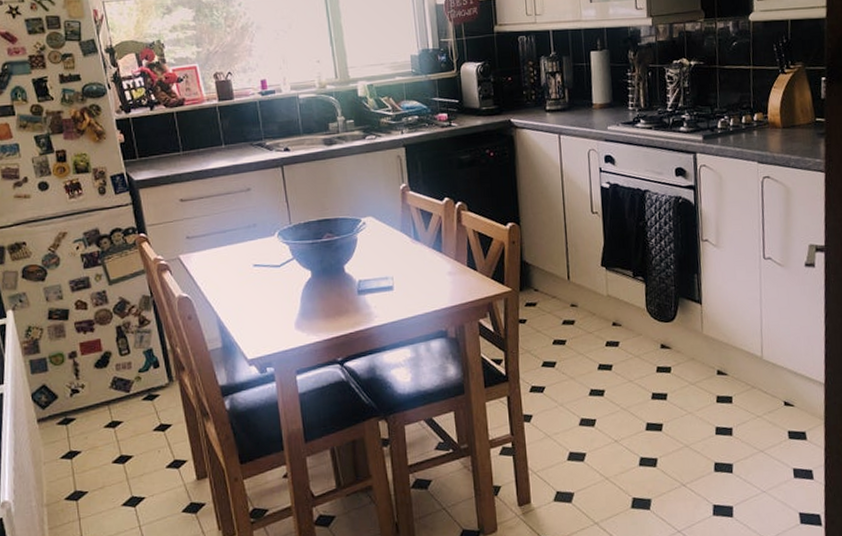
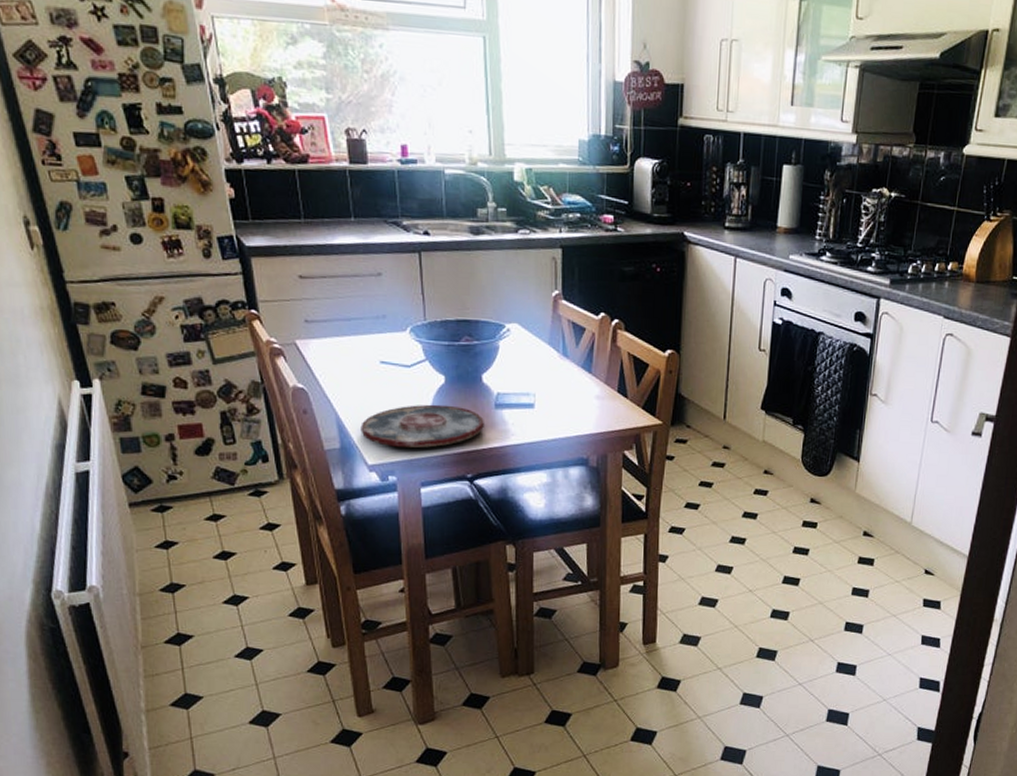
plate: none [239,296,350,341] -> present [361,404,484,449]

